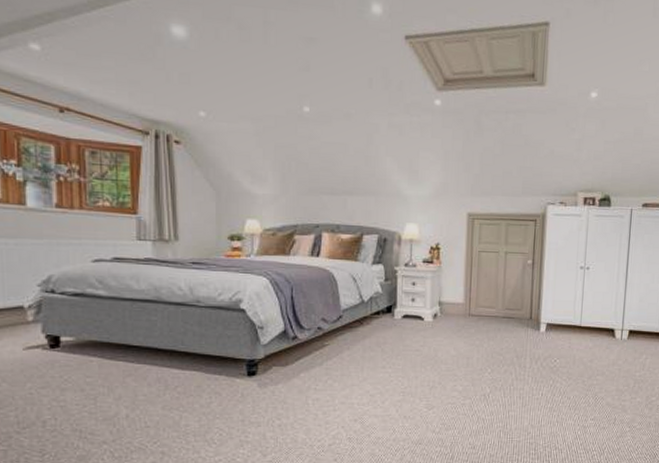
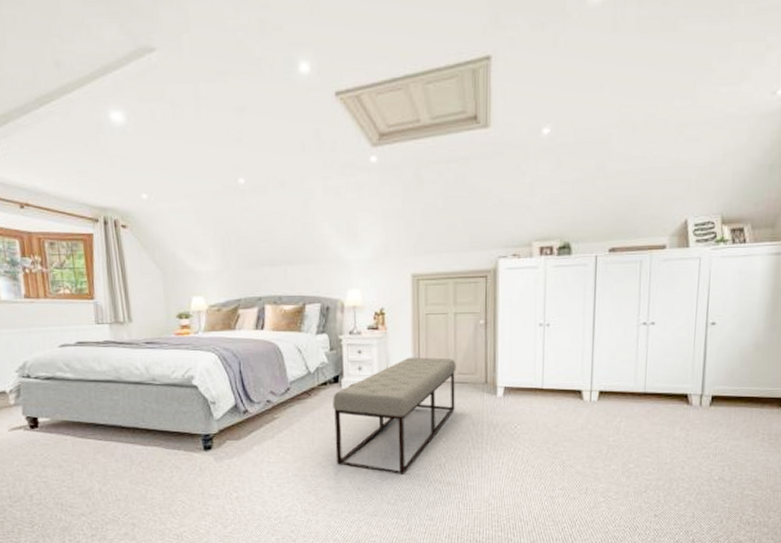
bench: none [384,291,505,404] -> present [333,357,456,474]

